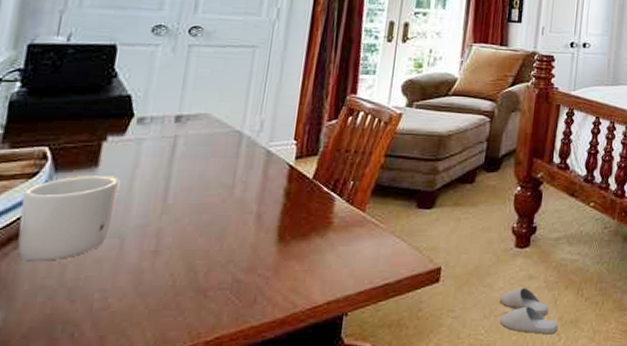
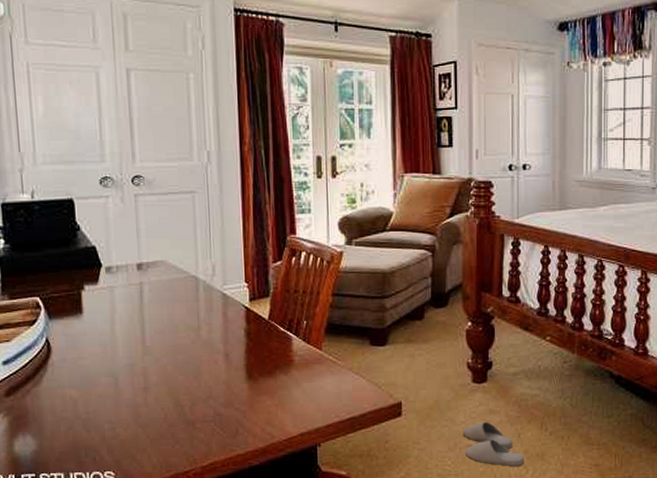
mug: present [17,176,119,262] -> none [30,321,104,397]

